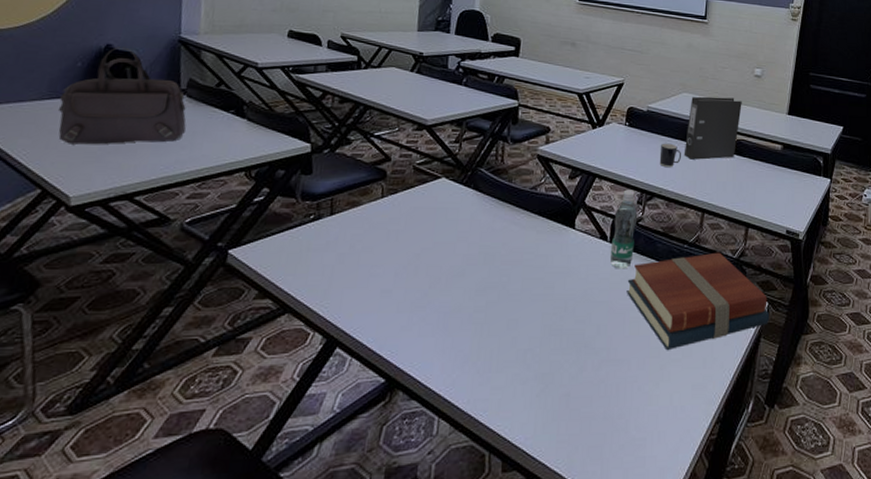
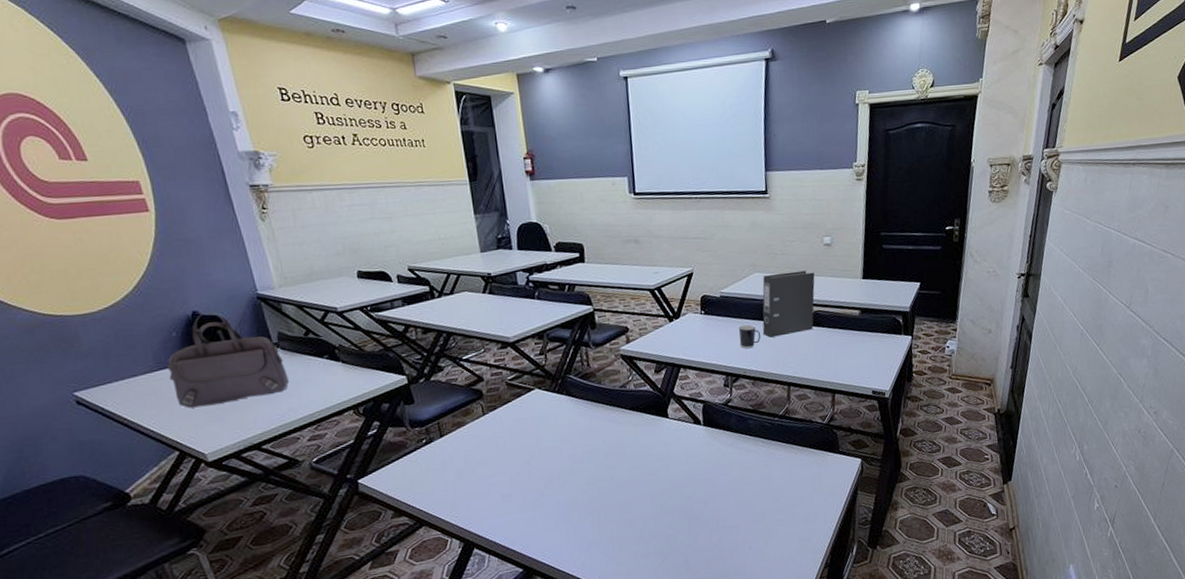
bottle: present [611,189,638,269] -> none [704,374,728,449]
books: present [627,252,770,350] -> none [725,420,865,512]

